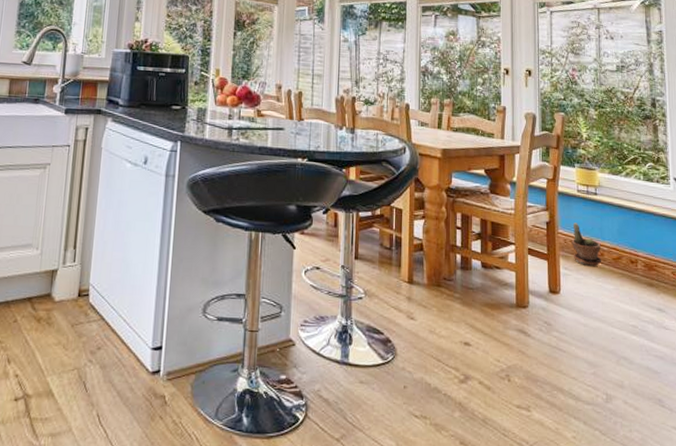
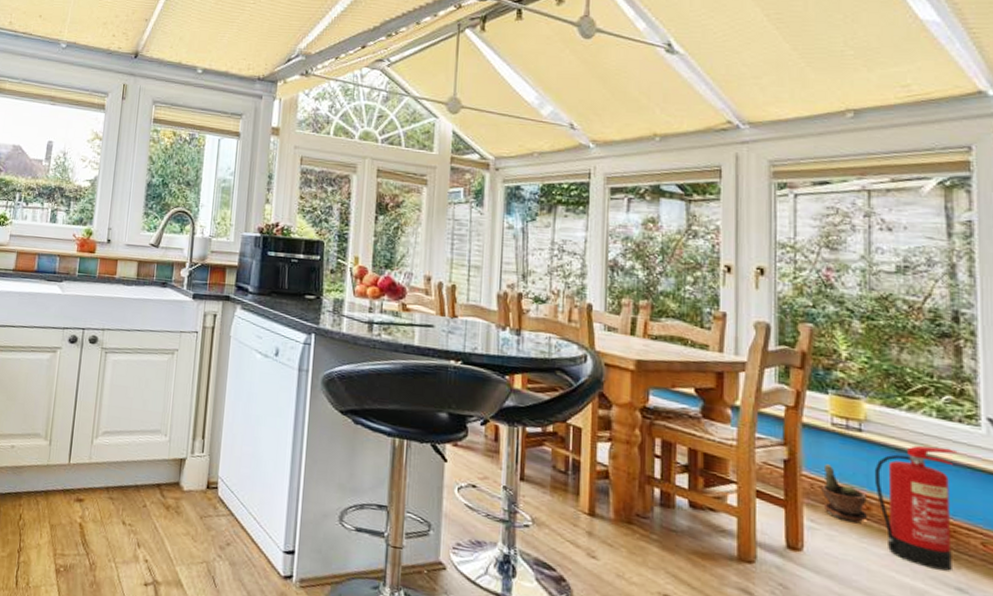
fire extinguisher: none [605,202,657,297] -> present [874,445,958,571]

